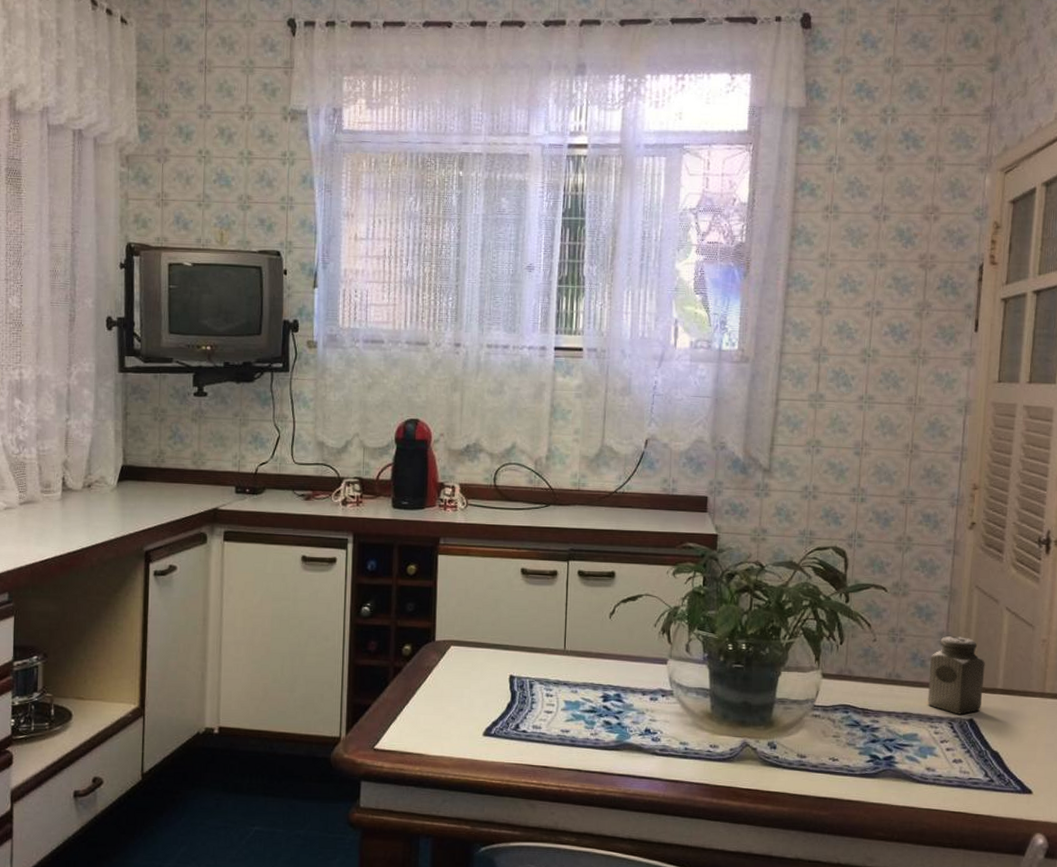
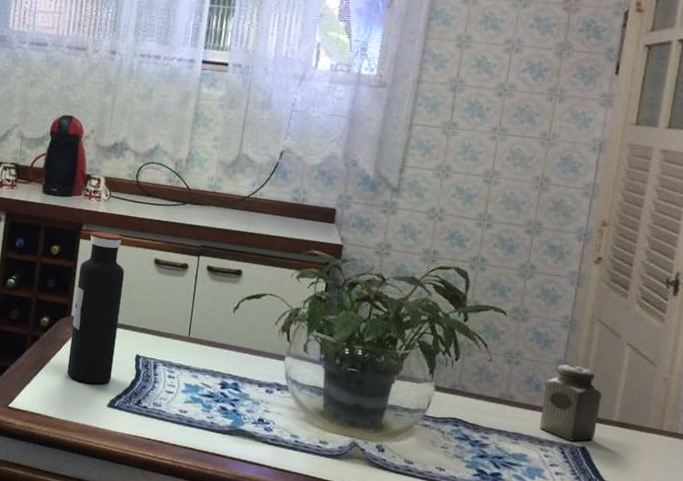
water bottle: none [436,544,490,712] -> present [67,231,125,384]

